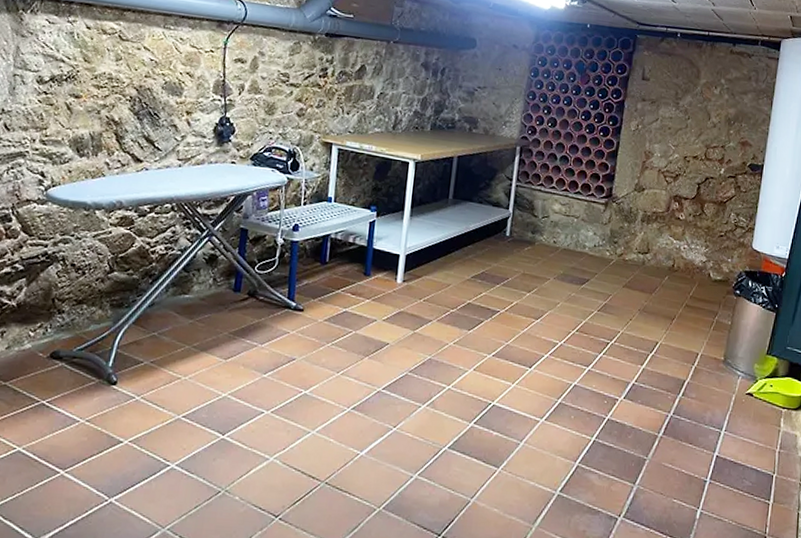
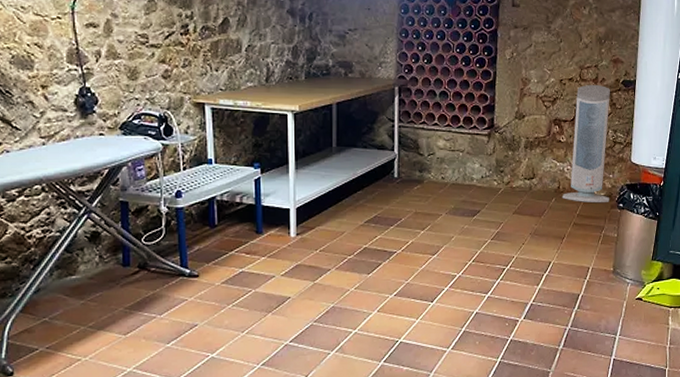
air purifier: none [675,164,736,287] -> present [561,84,610,202]

